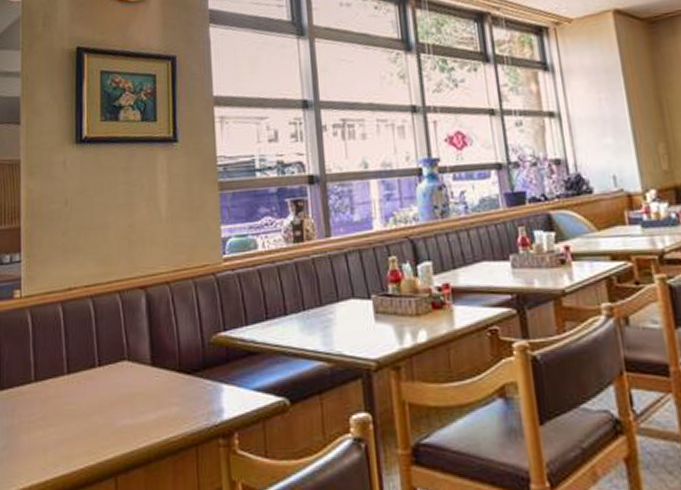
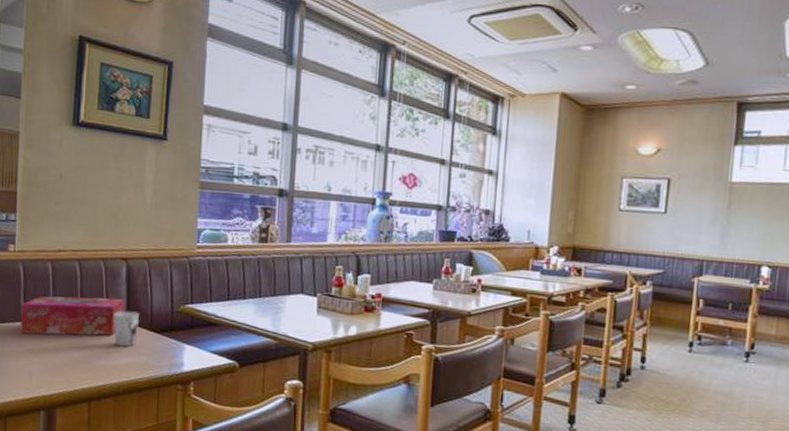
tissue box: none [30,337,149,399] -> present [20,296,125,336]
cup: none [136,351,167,398] -> present [113,311,140,347]

